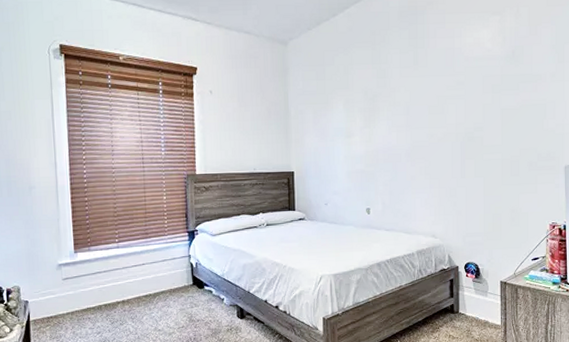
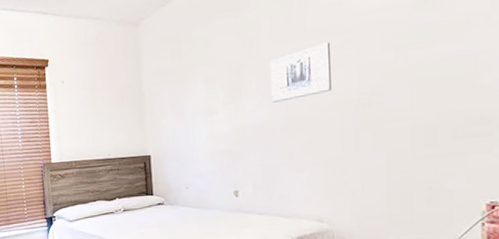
wall art: none [399,81,446,130] -> present [270,42,331,103]

